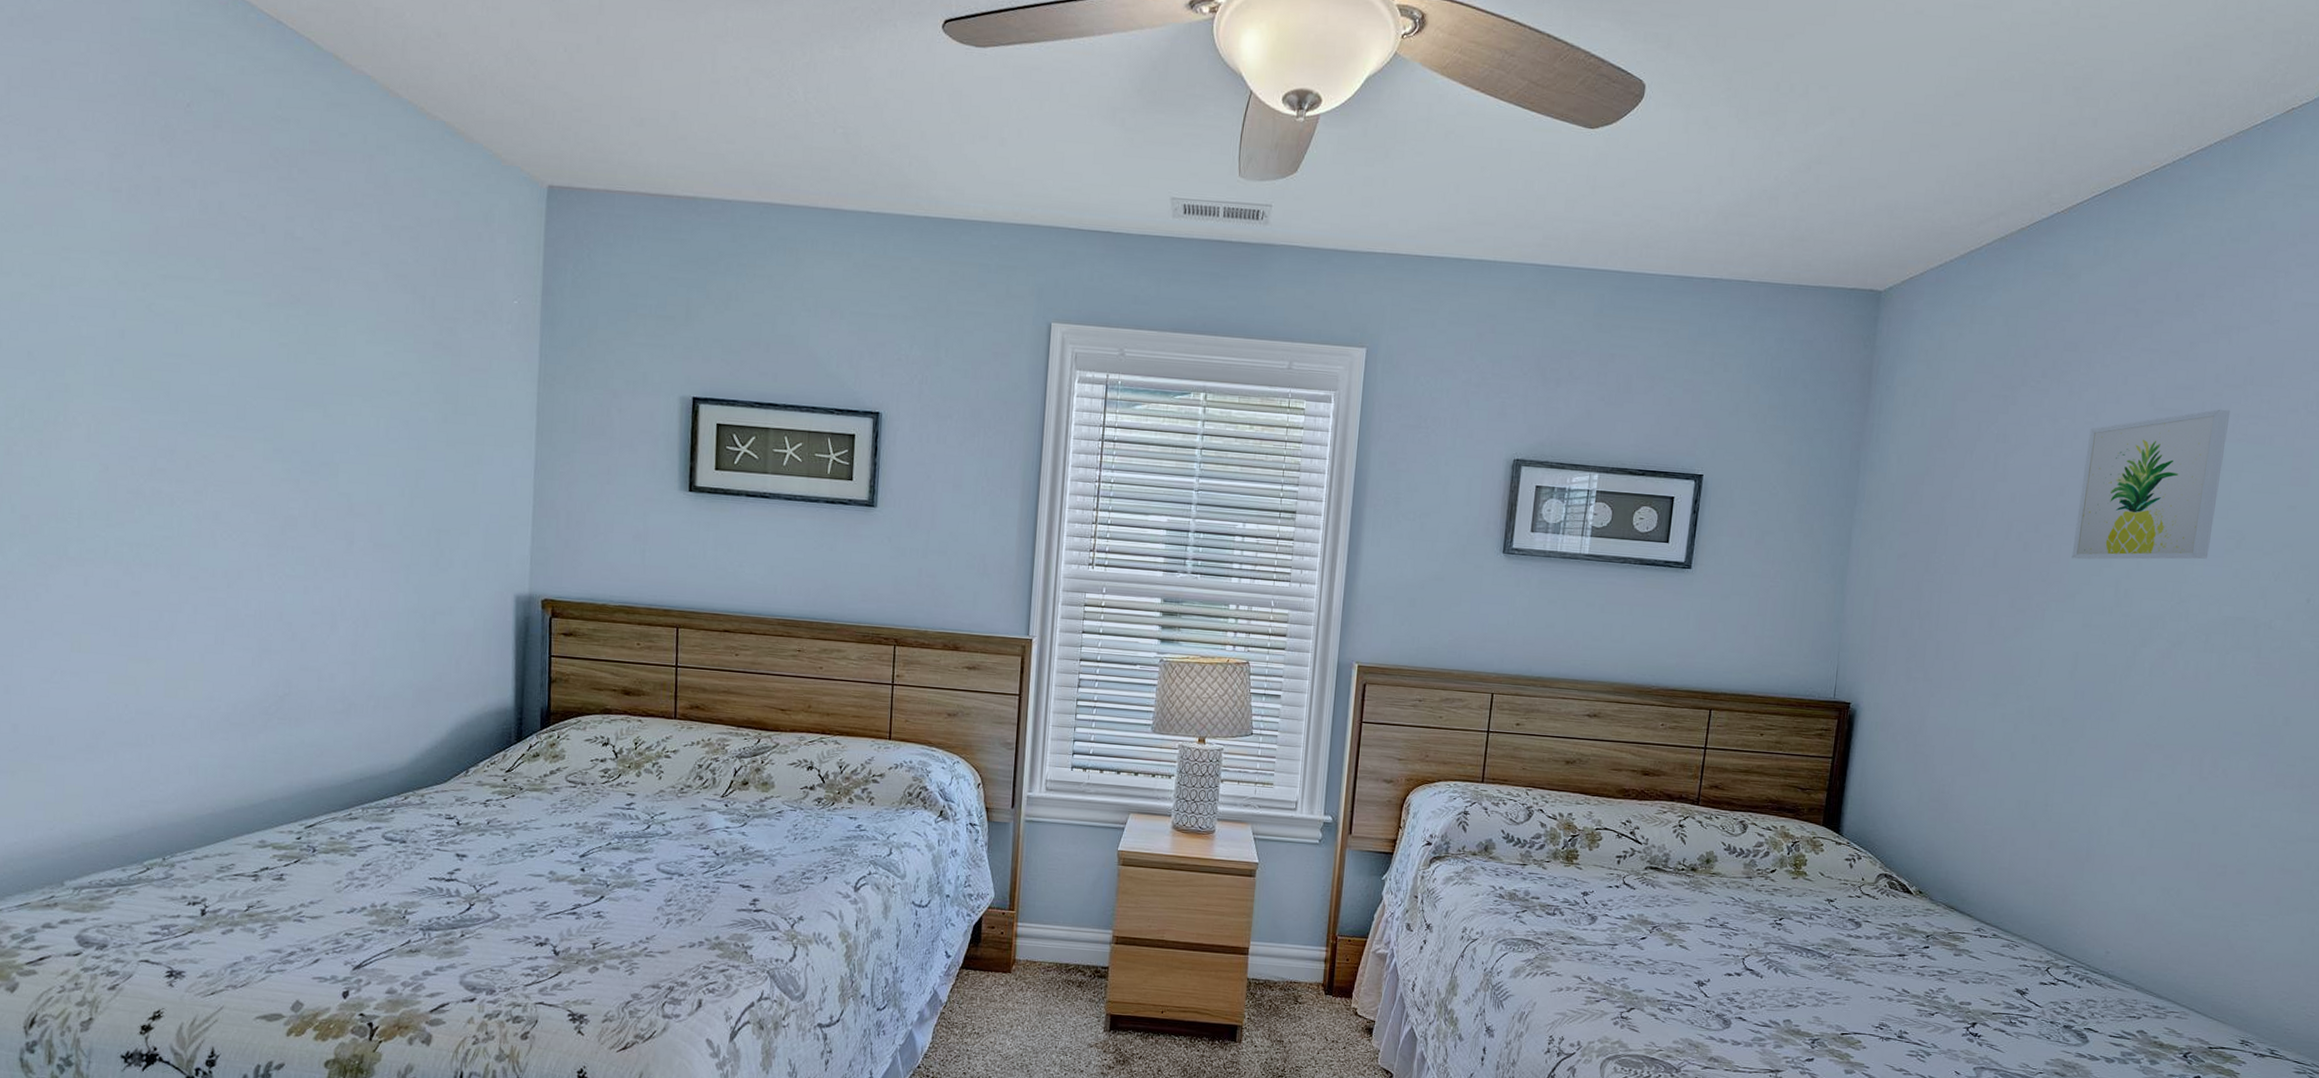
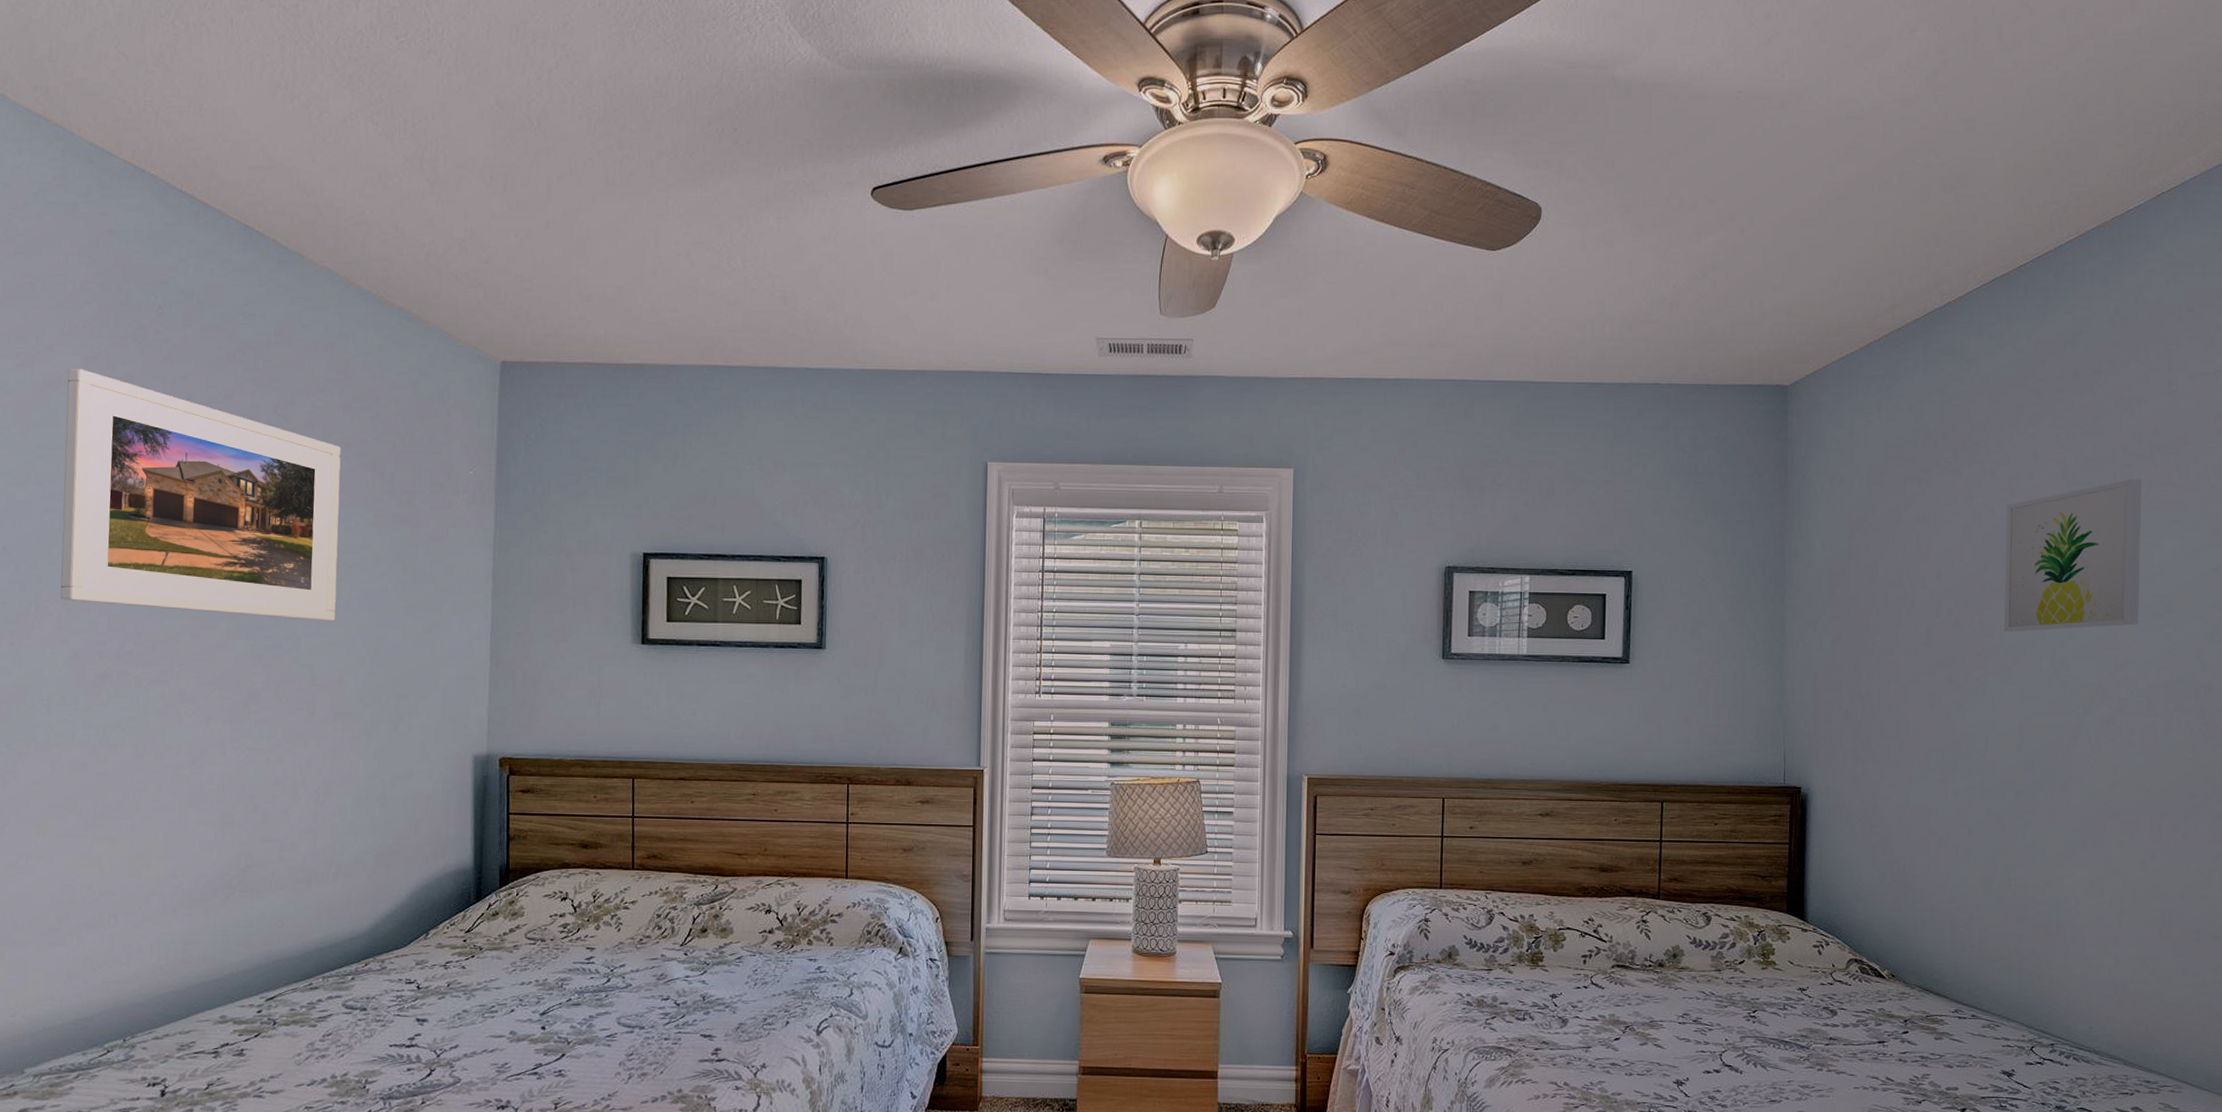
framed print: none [89,166,380,450] -> present [60,369,341,622]

